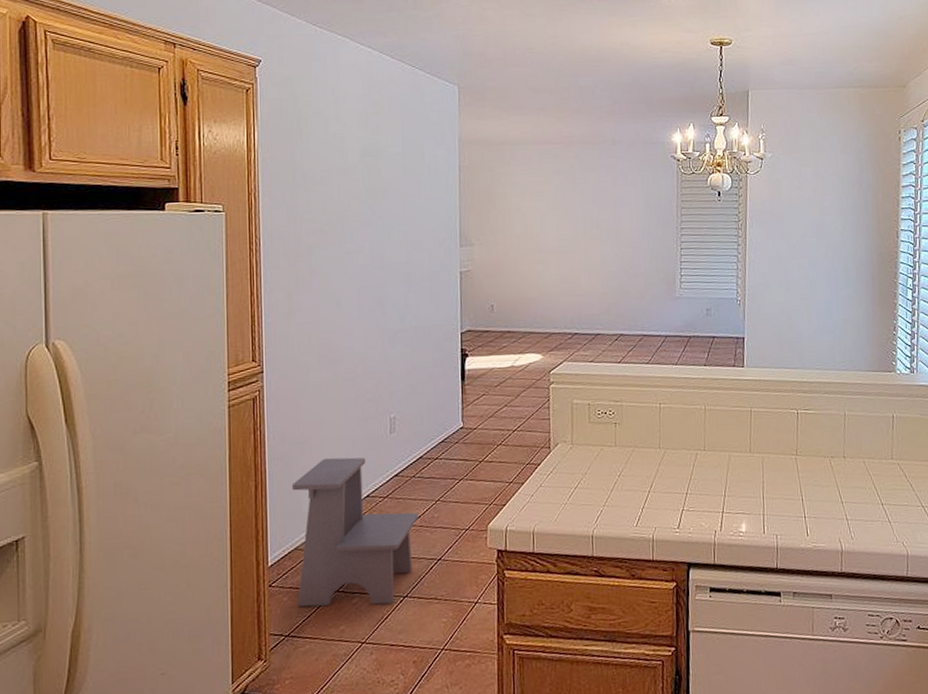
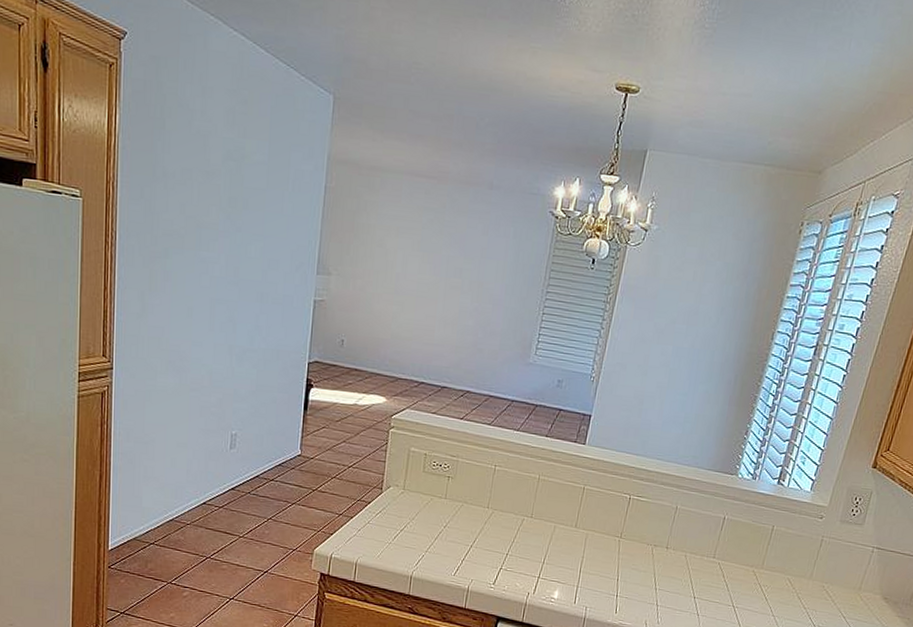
step stool: present [291,457,419,607] -> none [133,461,251,602]

